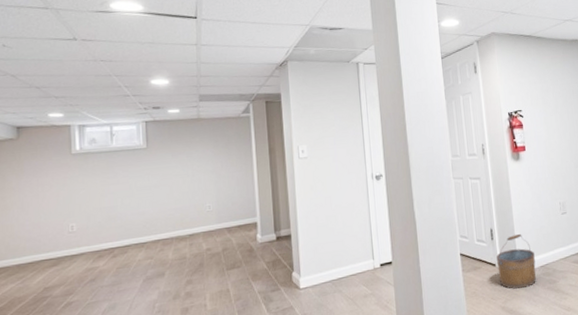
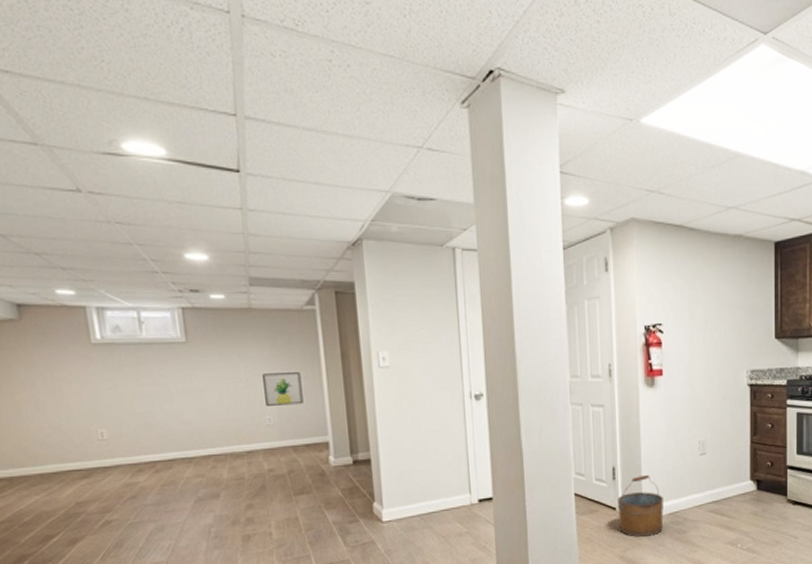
wall art: none [206,166,238,196] -> present [262,372,304,406]

